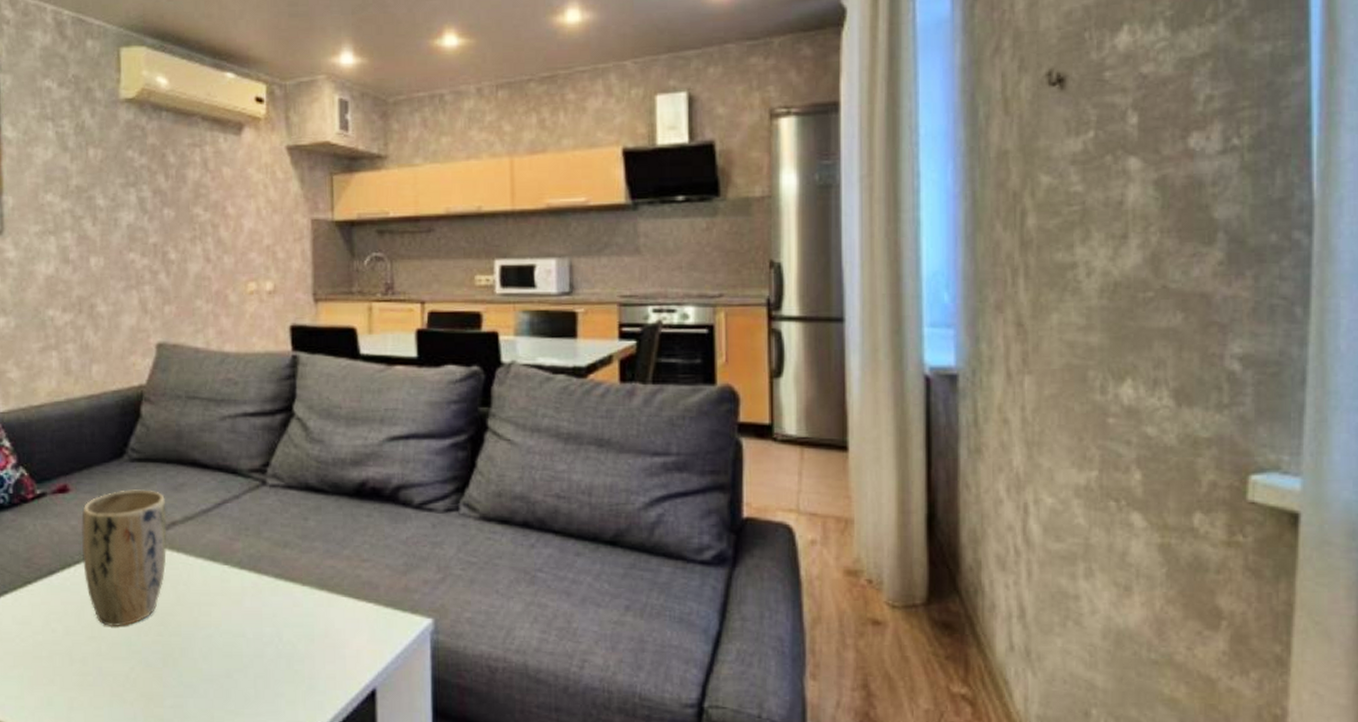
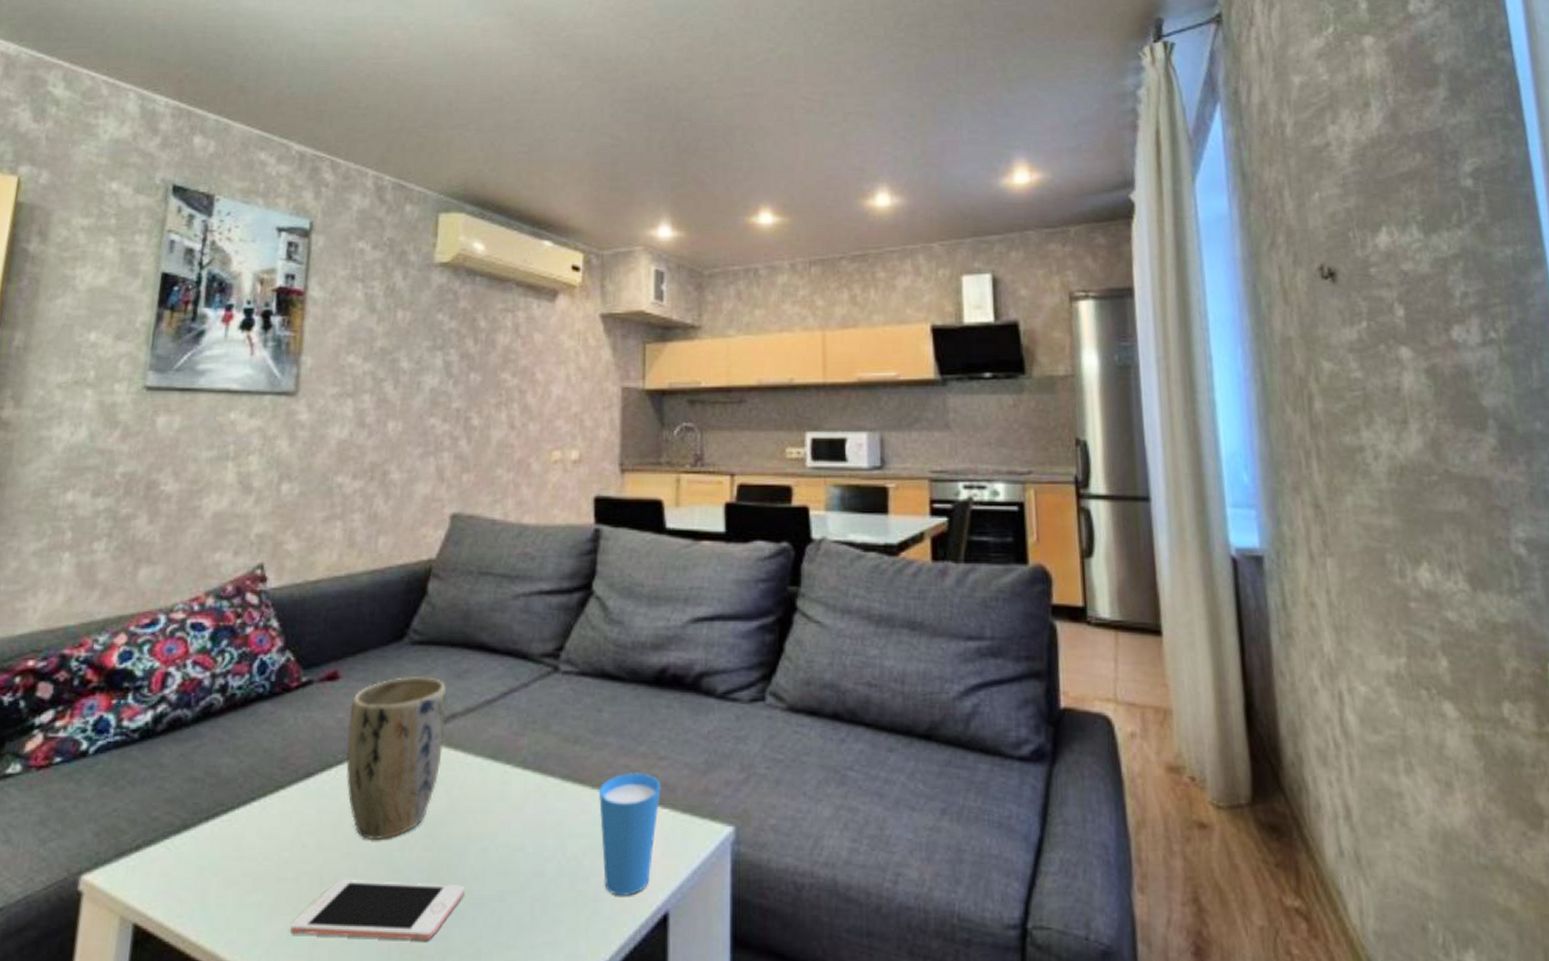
cell phone: none [50,659,195,708] -> present [291,880,464,941]
cup: none [309,572,365,675] -> present [599,773,661,896]

